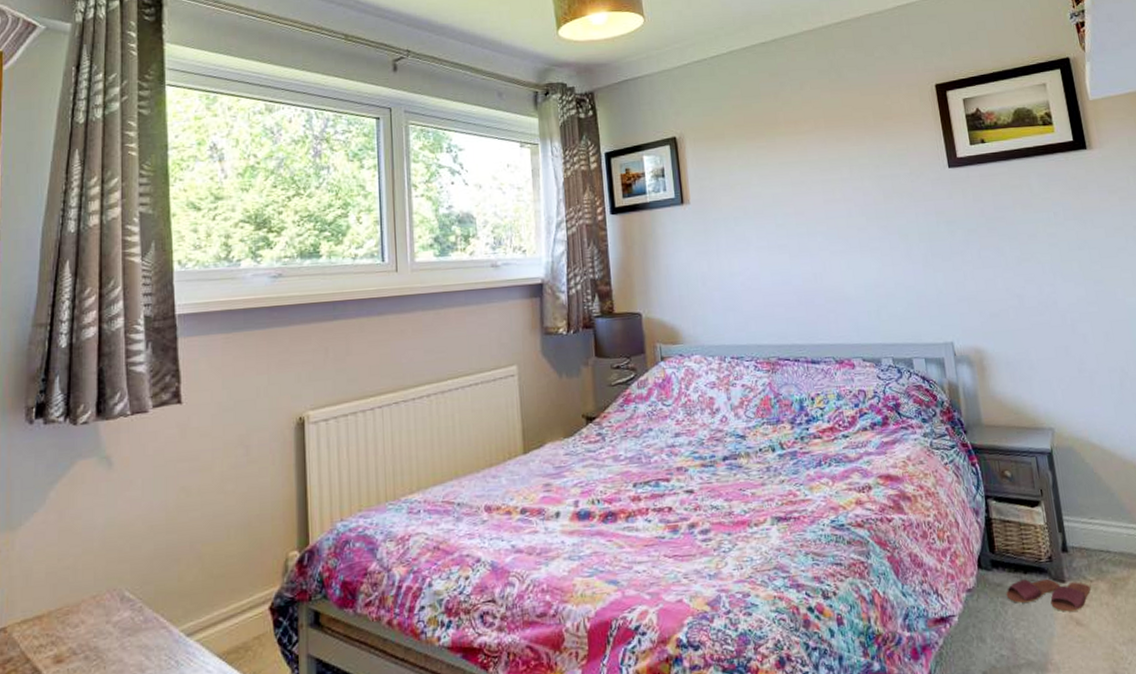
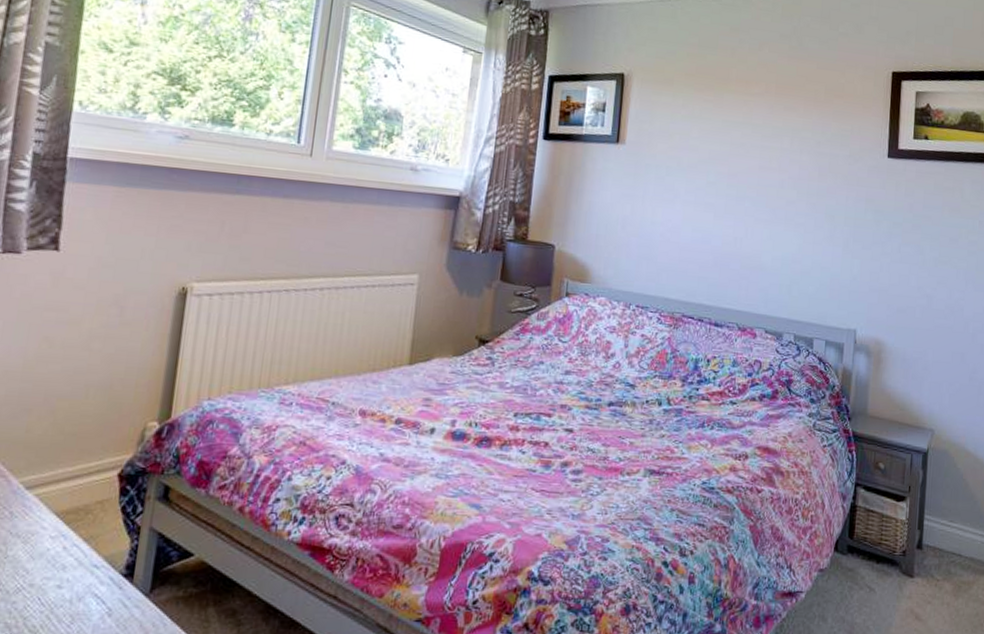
slippers: present [1006,579,1091,612] -> none [855,568,936,606]

